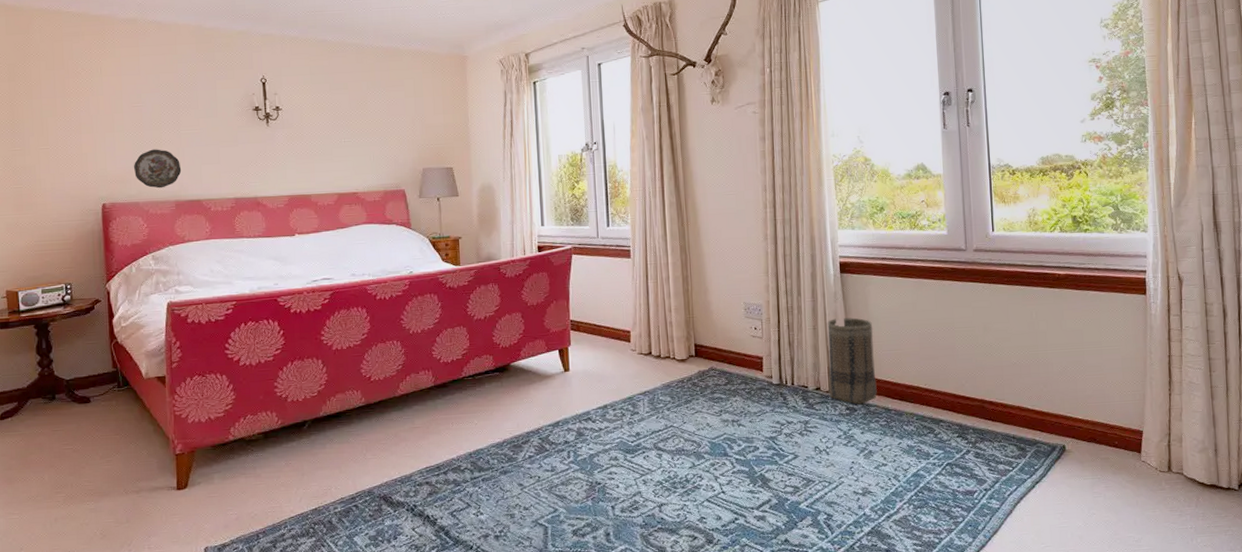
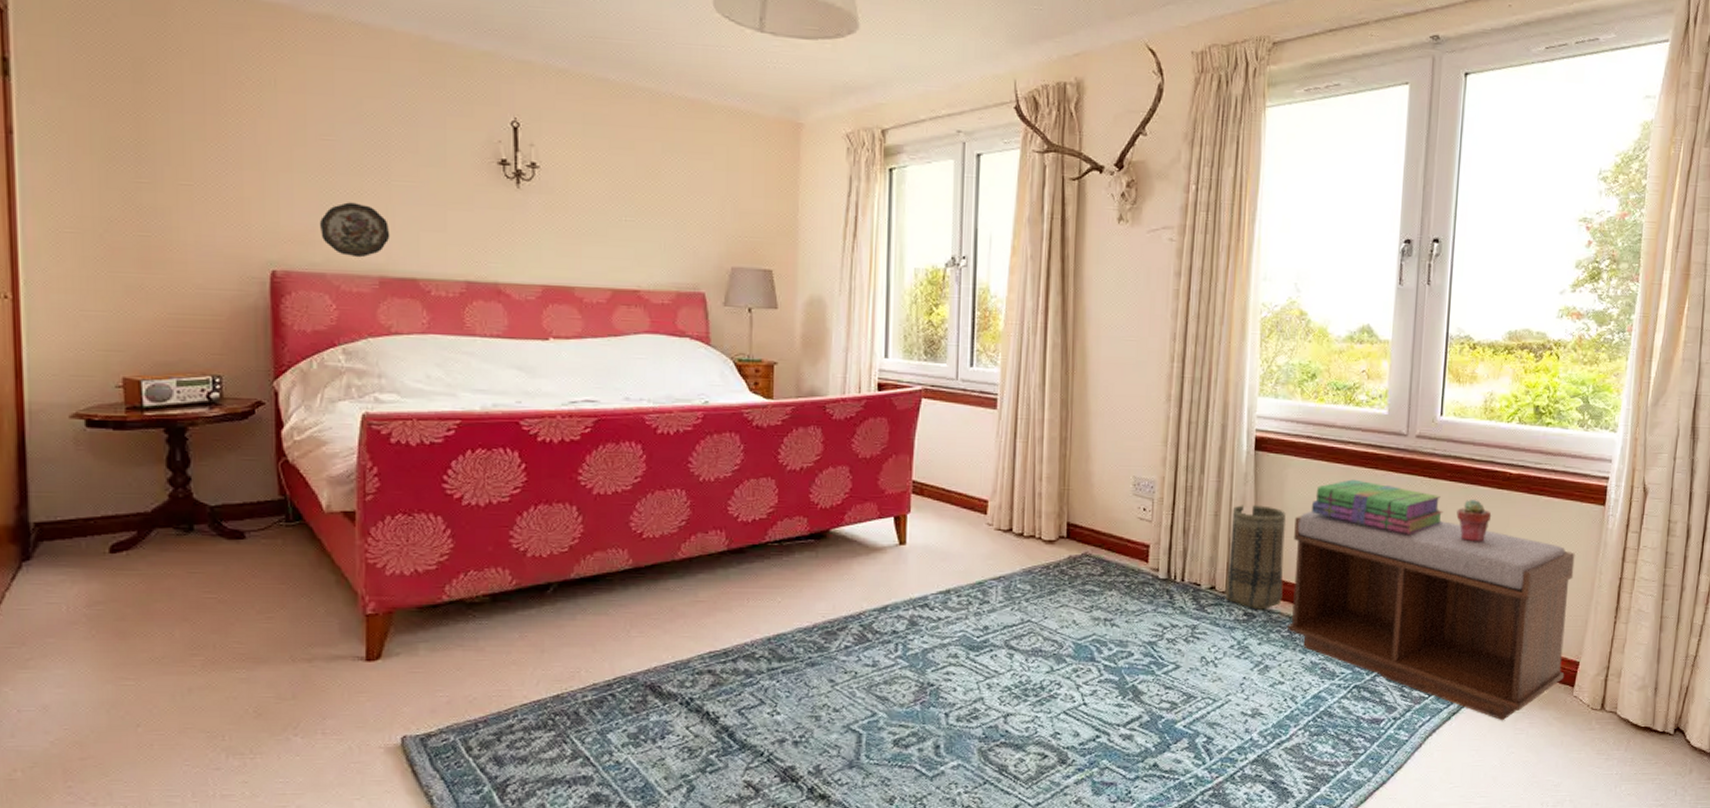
bench: none [880,319,1131,487] -> present [1287,510,1575,721]
stack of books: none [892,290,1006,332] -> present [1311,479,1443,534]
potted succulent: none [1016,299,1048,335] -> present [1456,500,1492,542]

